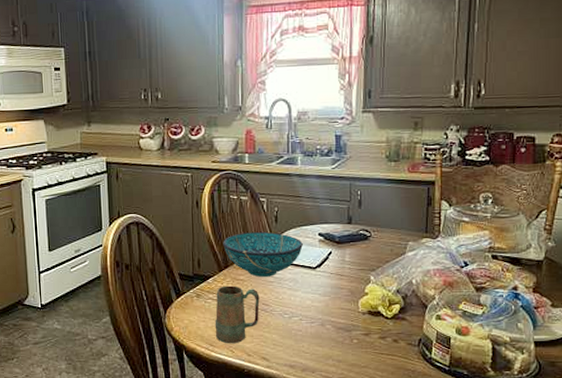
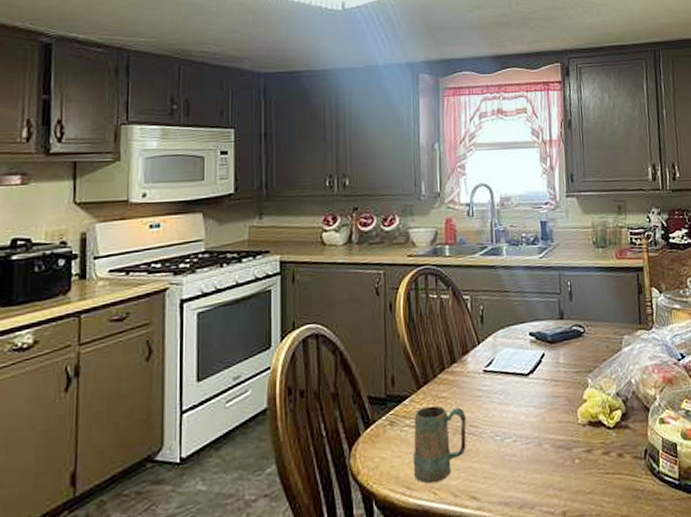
bowl: present [223,232,303,278] -> none [421,335,513,393]

